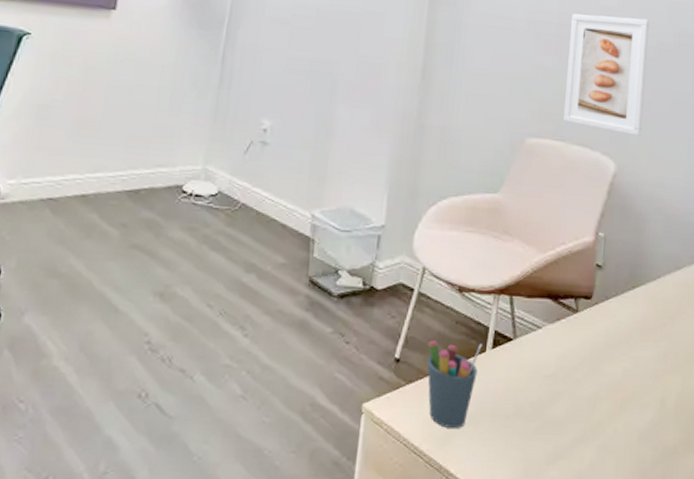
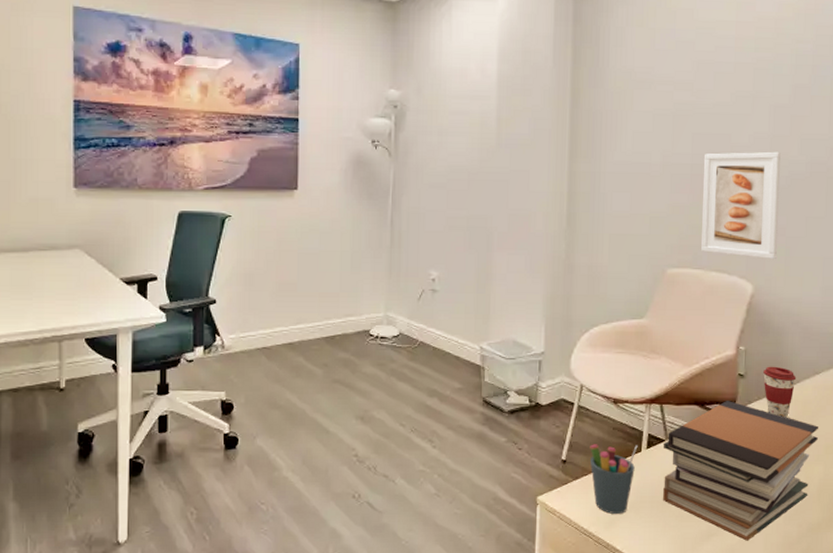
book stack: none [507,295,678,466] -> present [663,401,818,541]
coffee cup: none [622,257,657,317] -> present [763,366,797,417]

